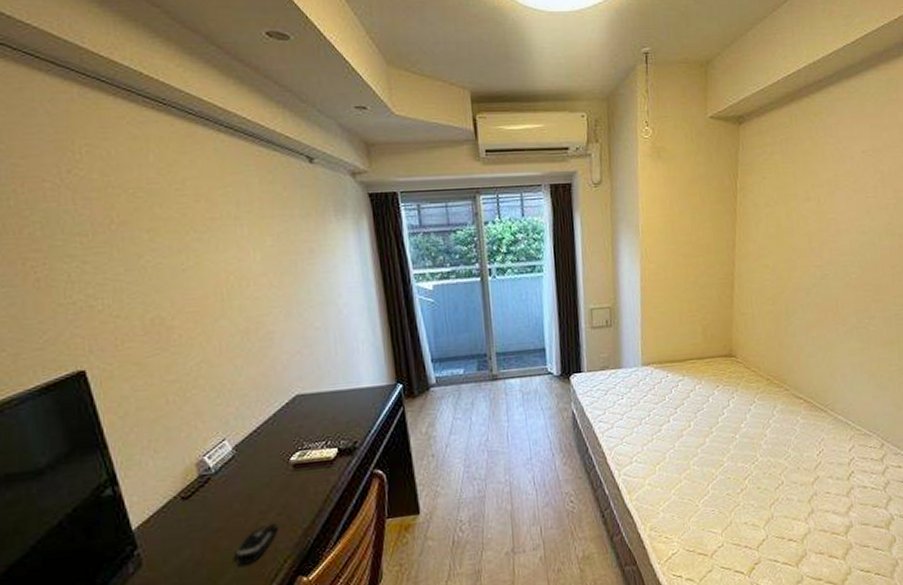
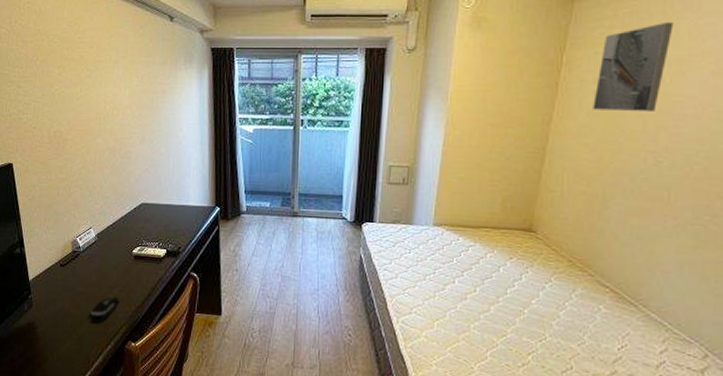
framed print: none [767,147,821,232] -> present [593,23,674,111]

